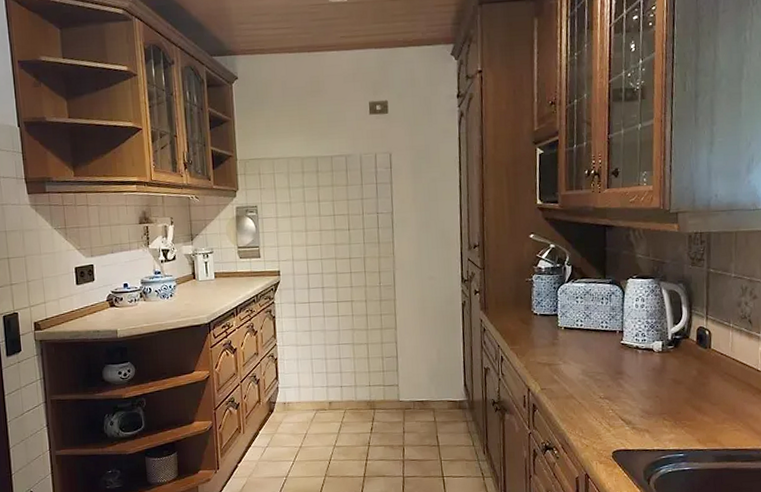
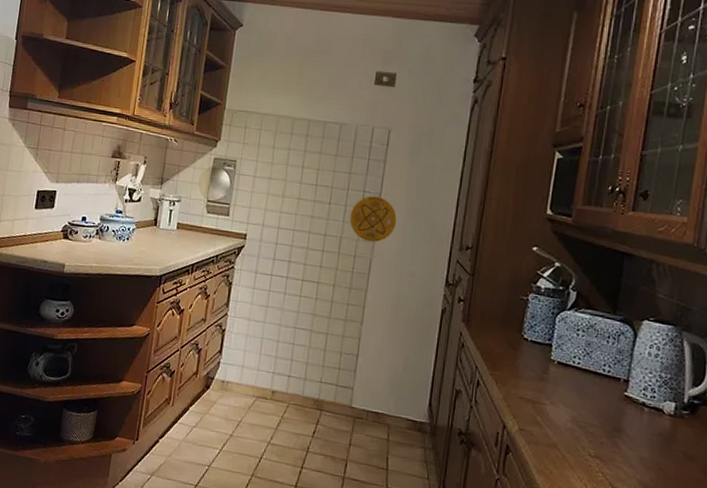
medallion: none [369,215,411,257] -> present [349,196,397,243]

